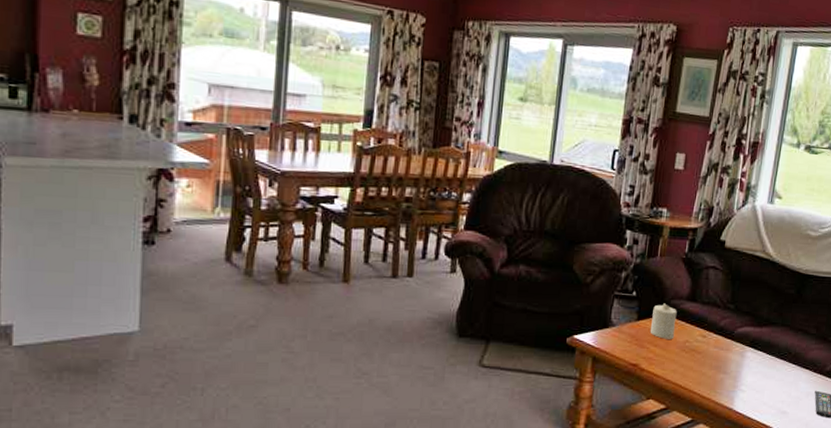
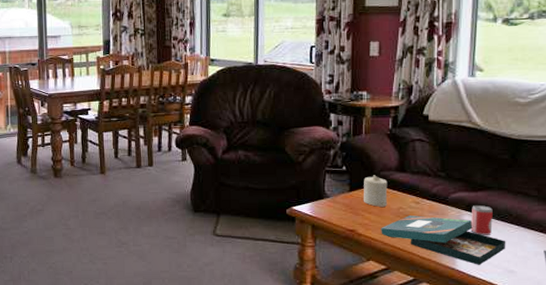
board game: none [664,350,783,405] -> present [381,215,506,265]
beer can: none [751,340,774,374] -> present [471,204,493,235]

